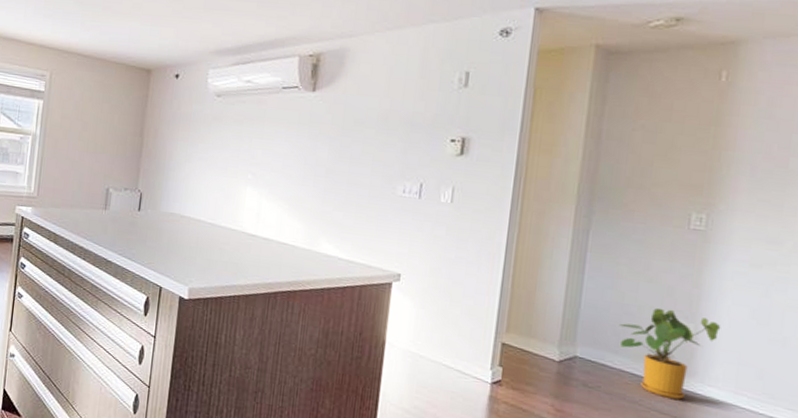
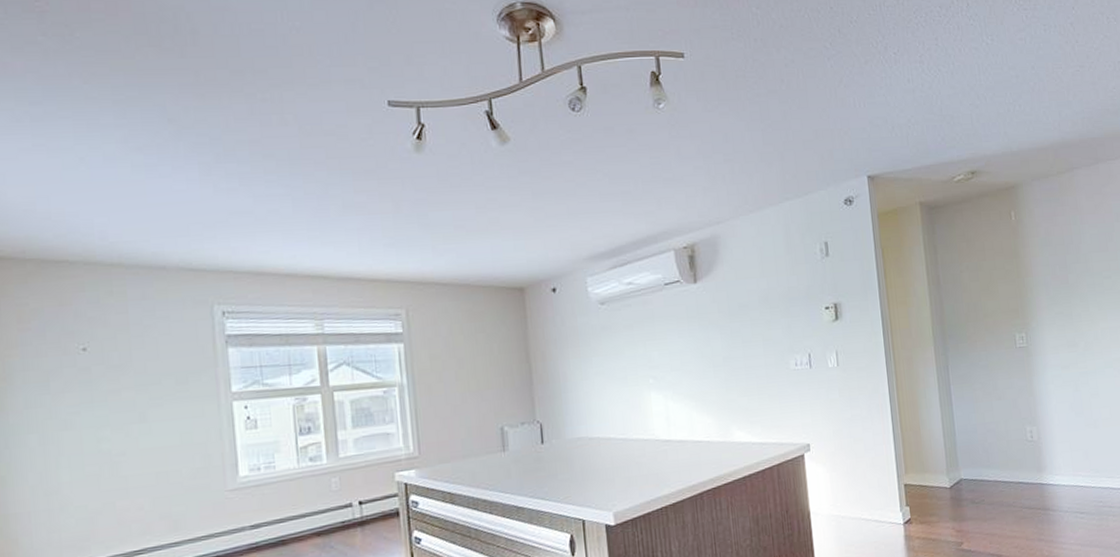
house plant: present [618,307,721,400] -> none [985,418,1054,495]

